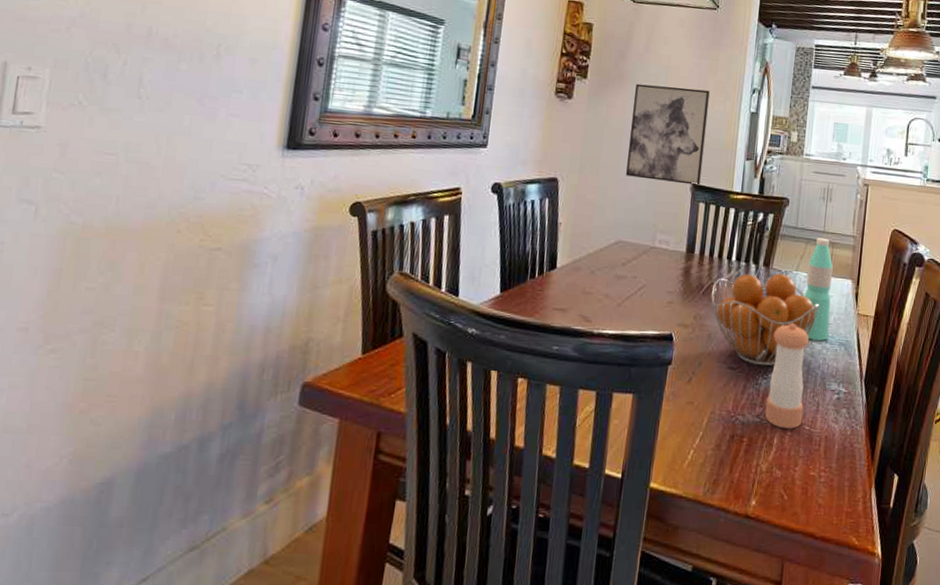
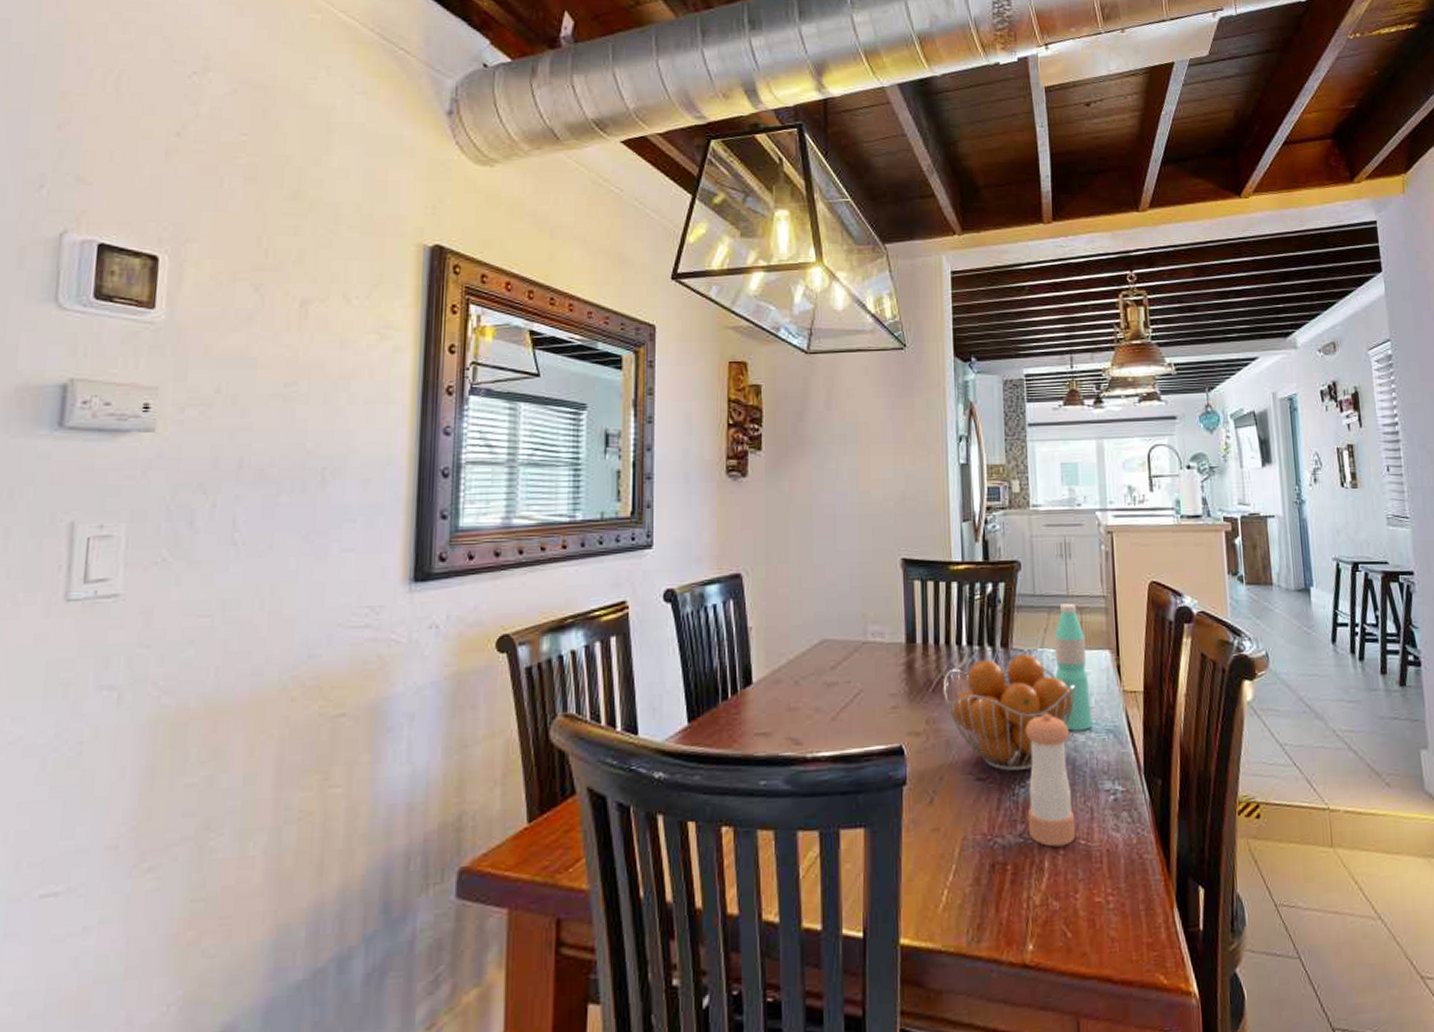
wall art: present [626,83,710,185] -> none [821,445,911,561]

